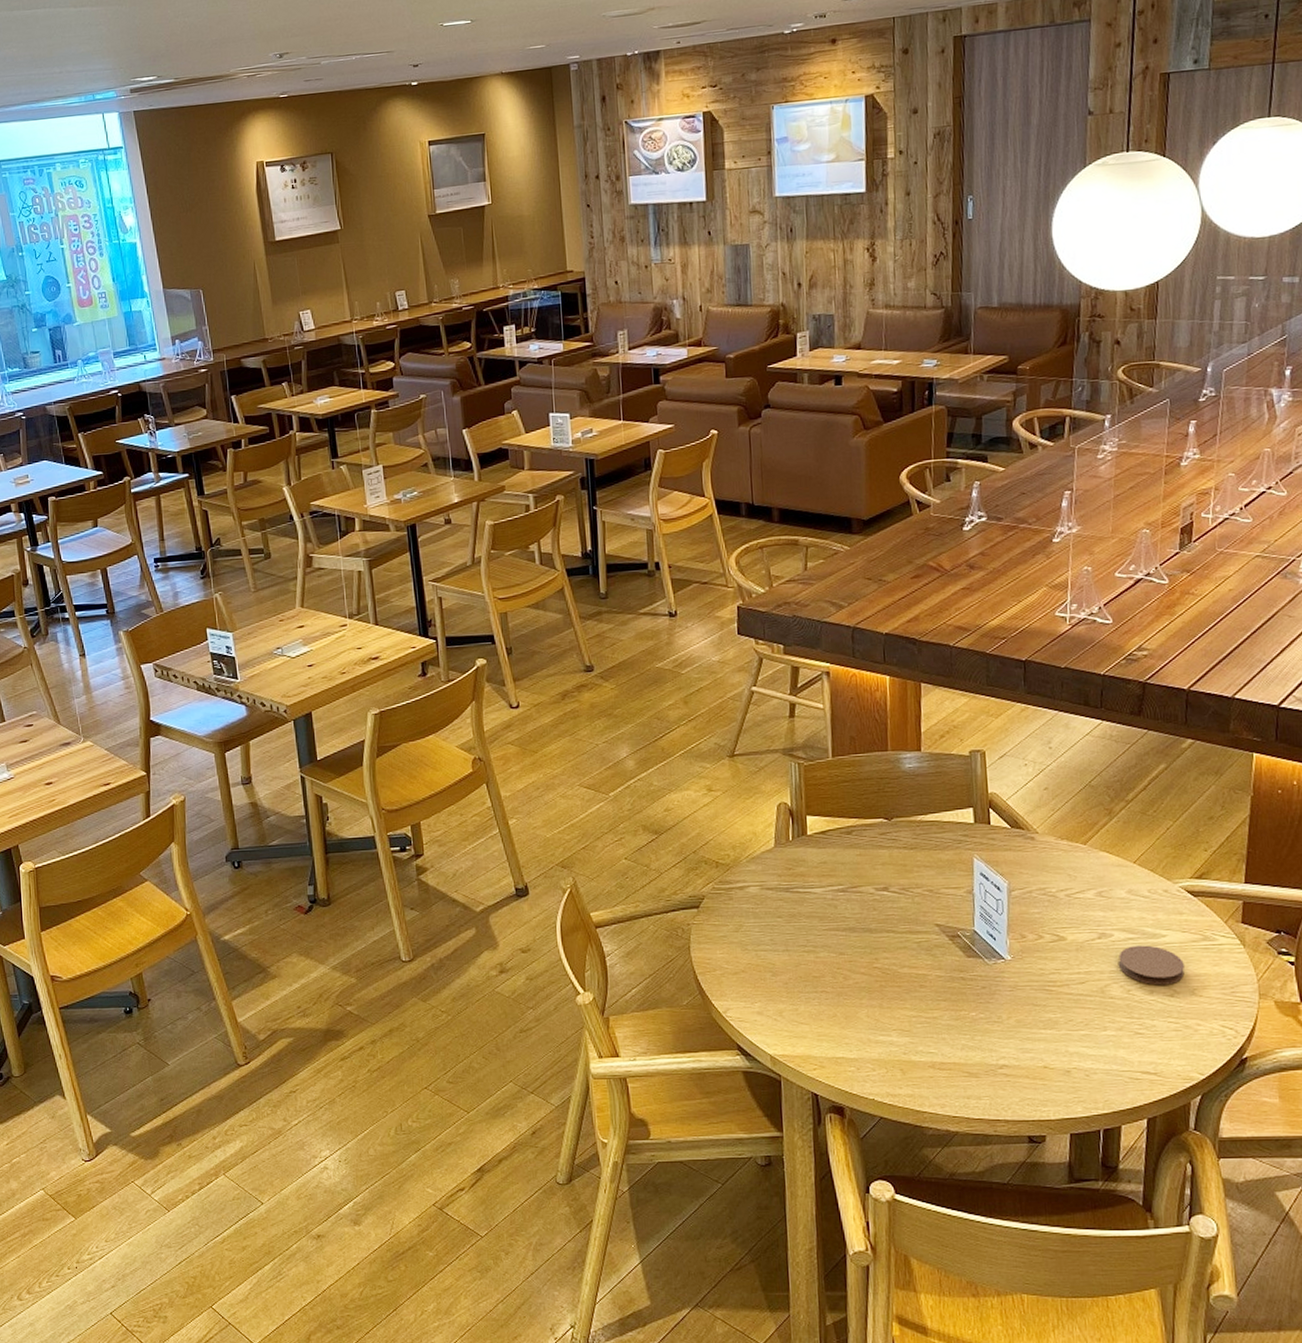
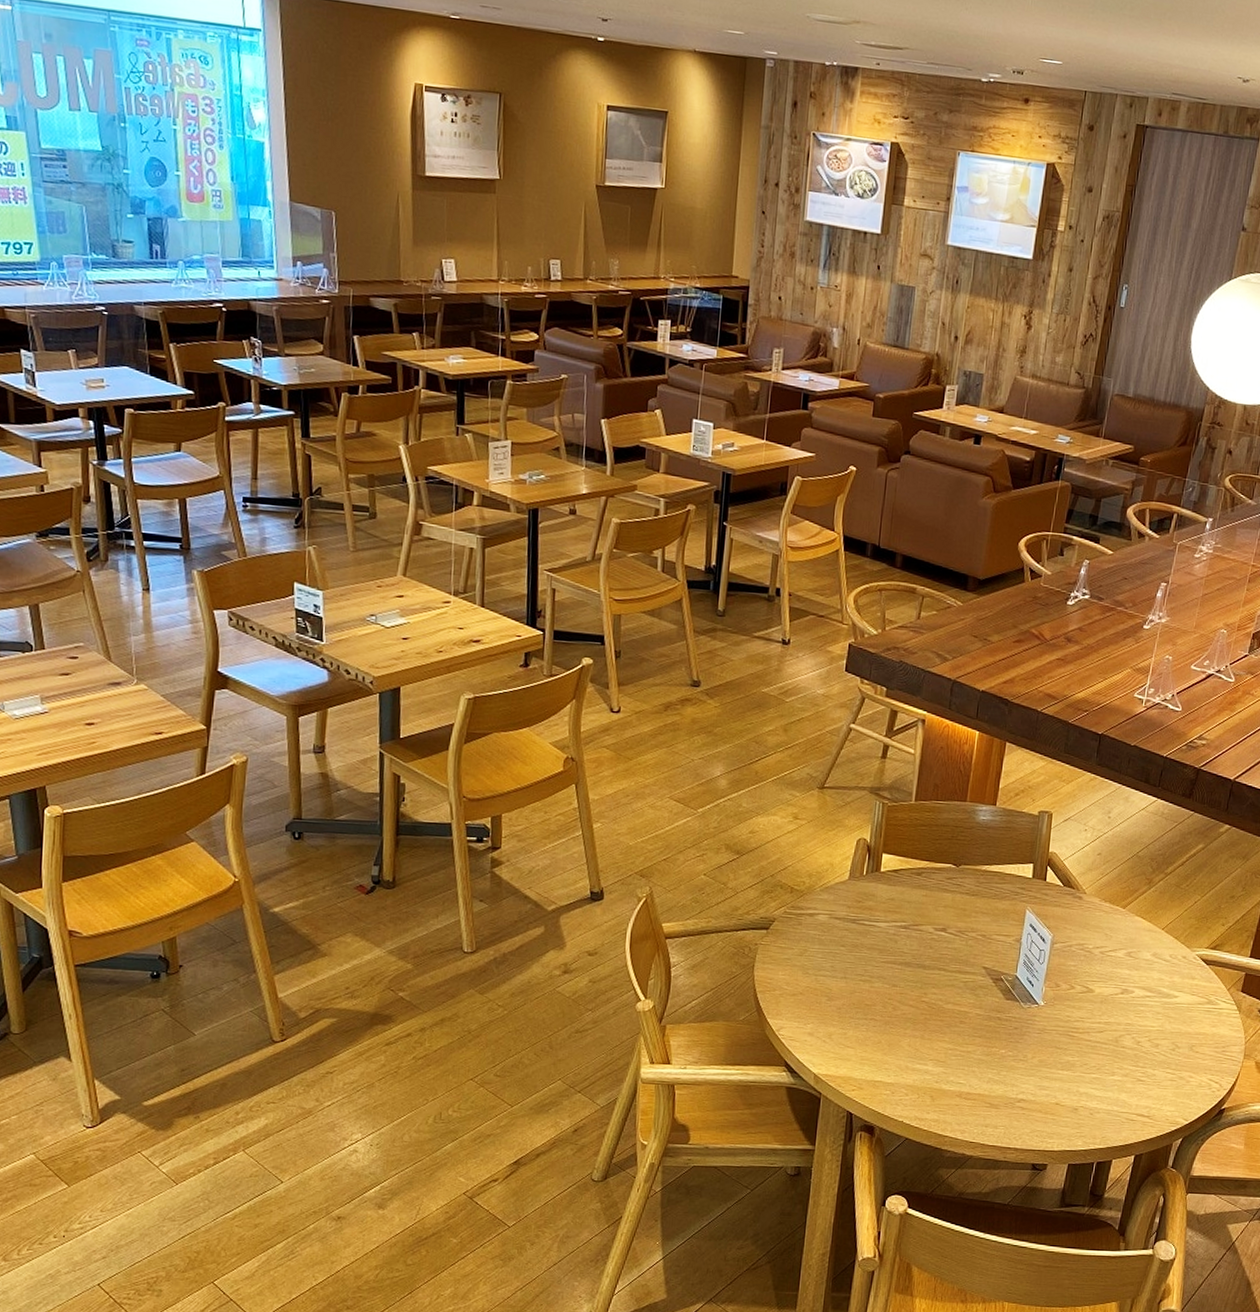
coaster: present [1118,945,1185,986] -> none [1133,1003,1188,1040]

